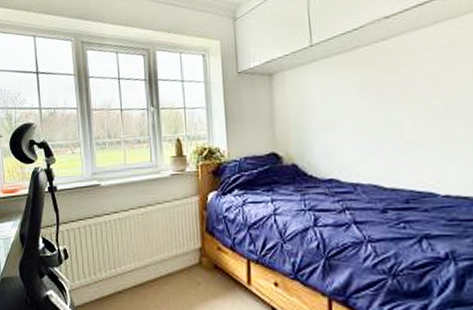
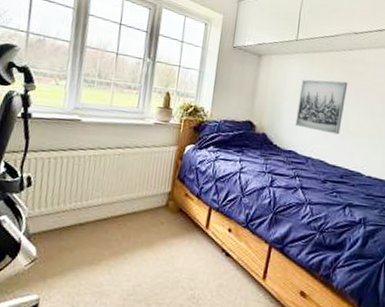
wall art: none [327,80,392,150] -> present [295,79,348,135]

